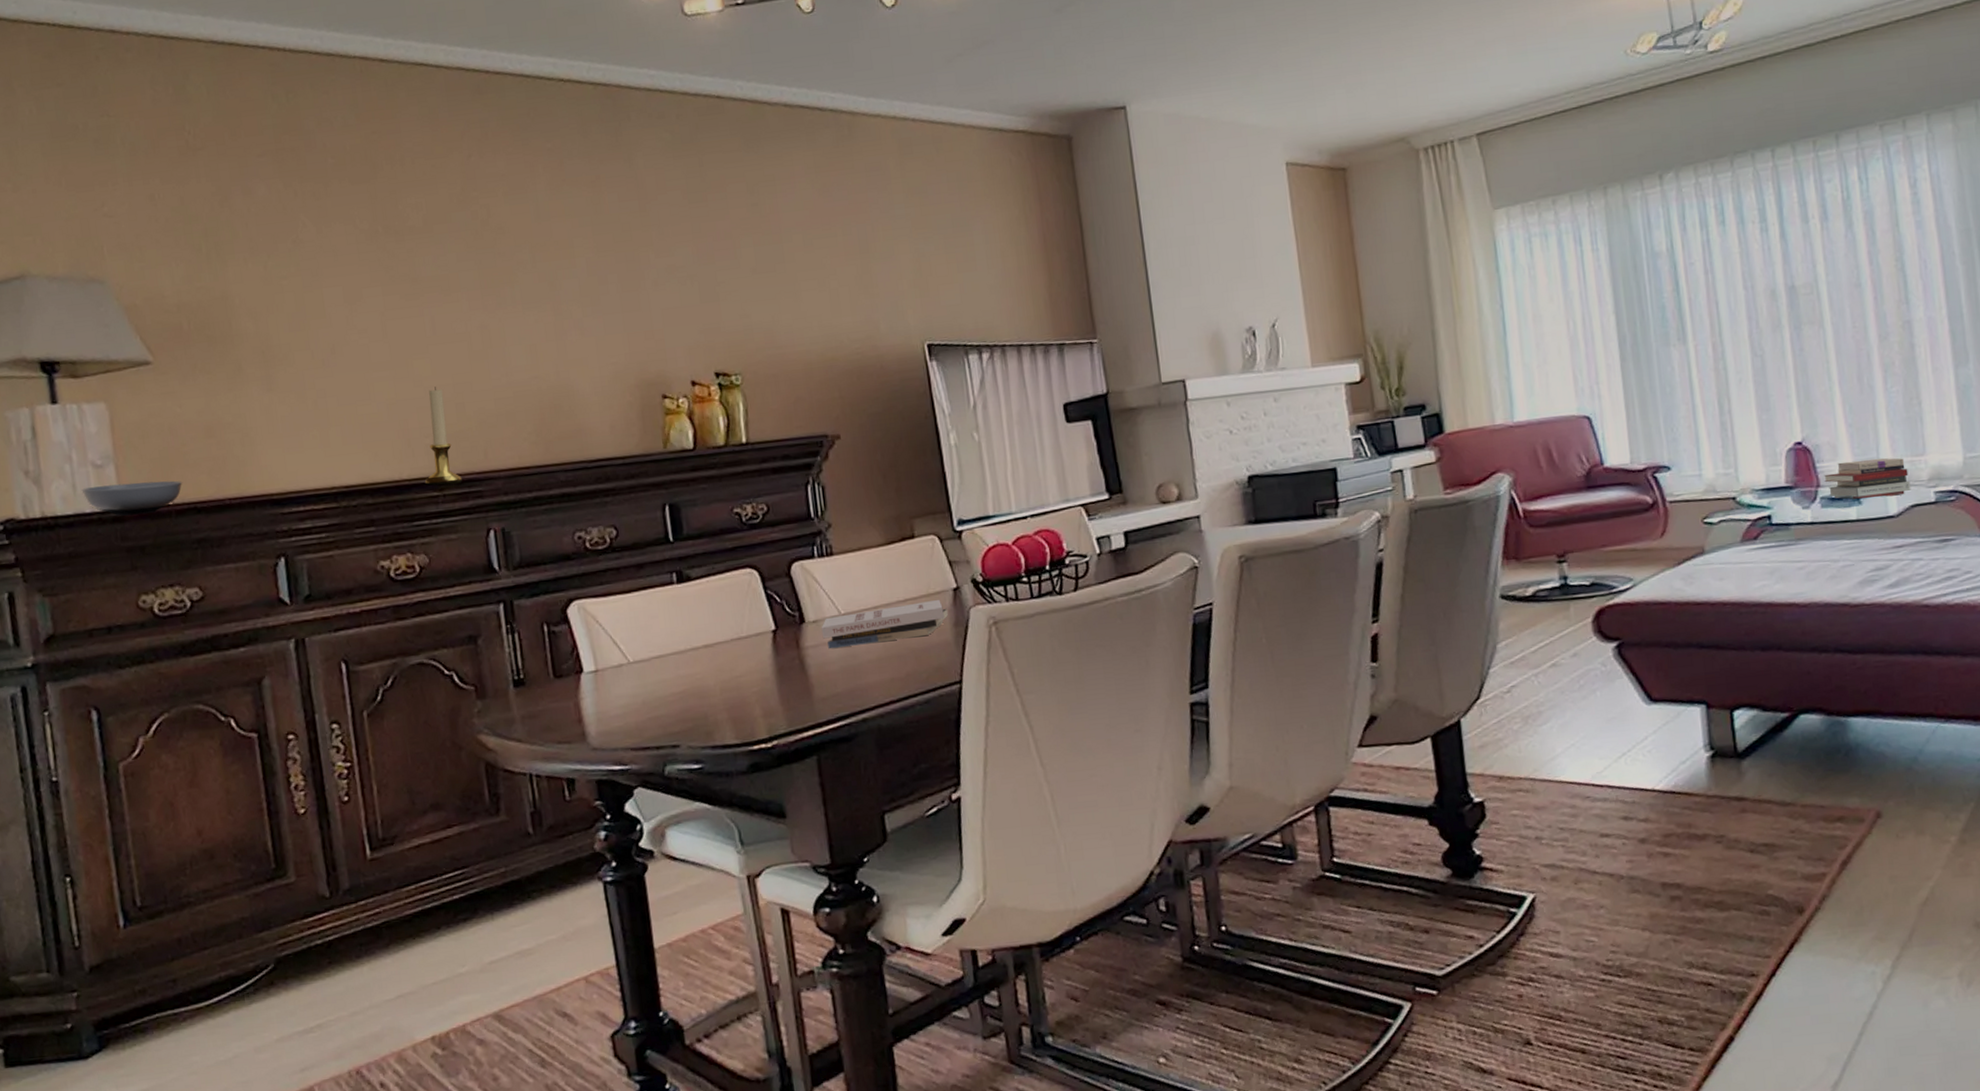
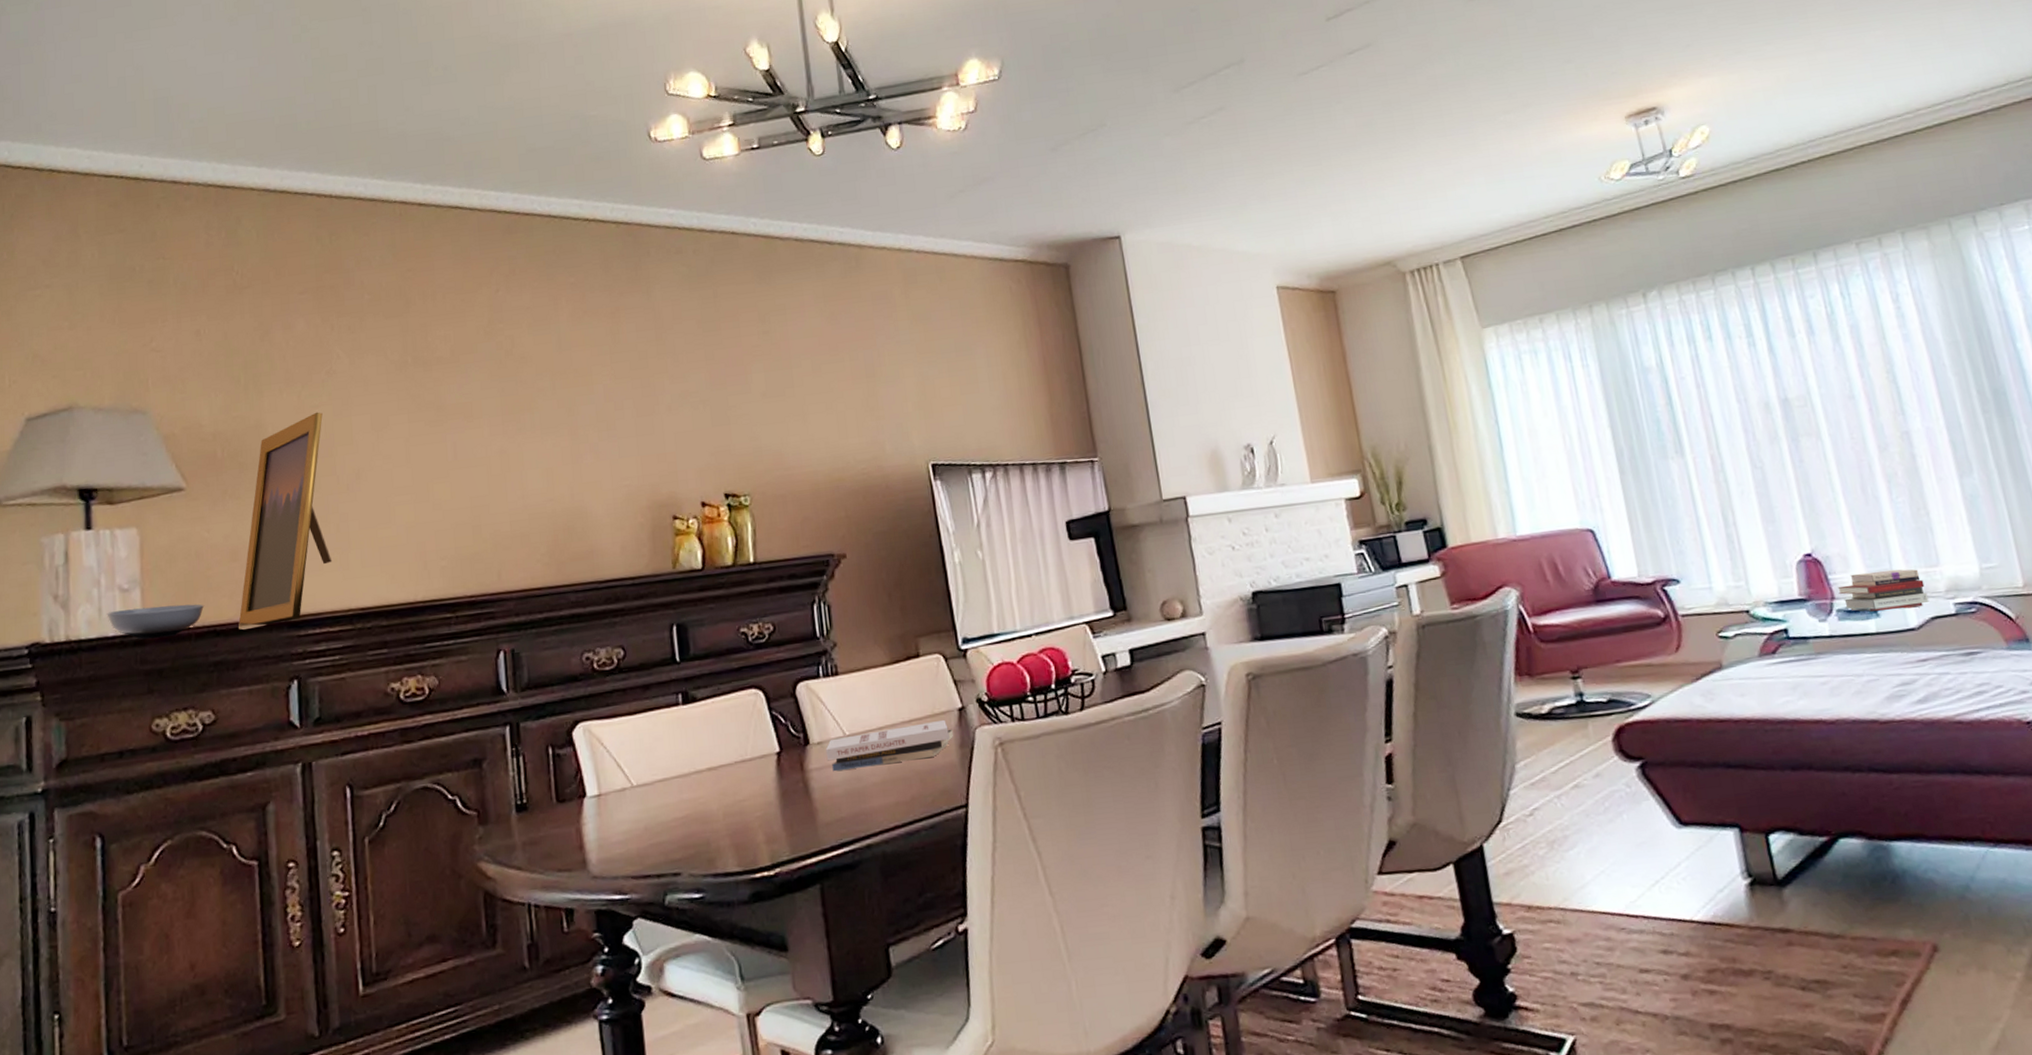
picture frame: none [219,283,312,507] -> present [238,412,333,630]
candle holder: present [424,386,462,487] -> none [438,510,475,608]

